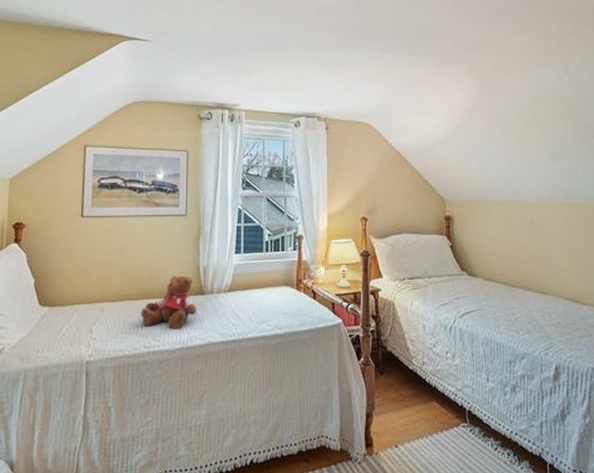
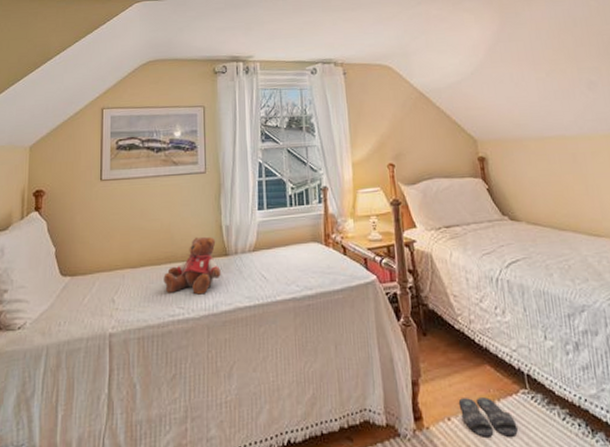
slippers: none [406,429,455,462] -> present [458,397,518,437]

